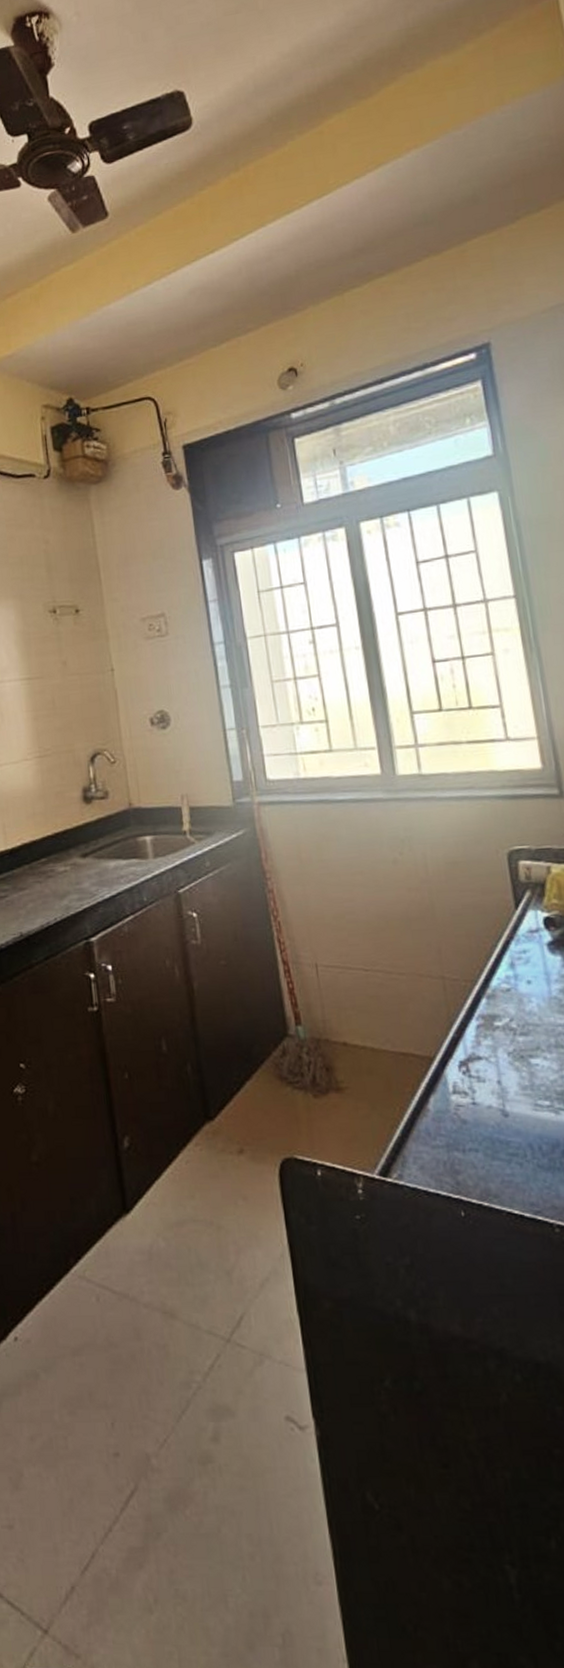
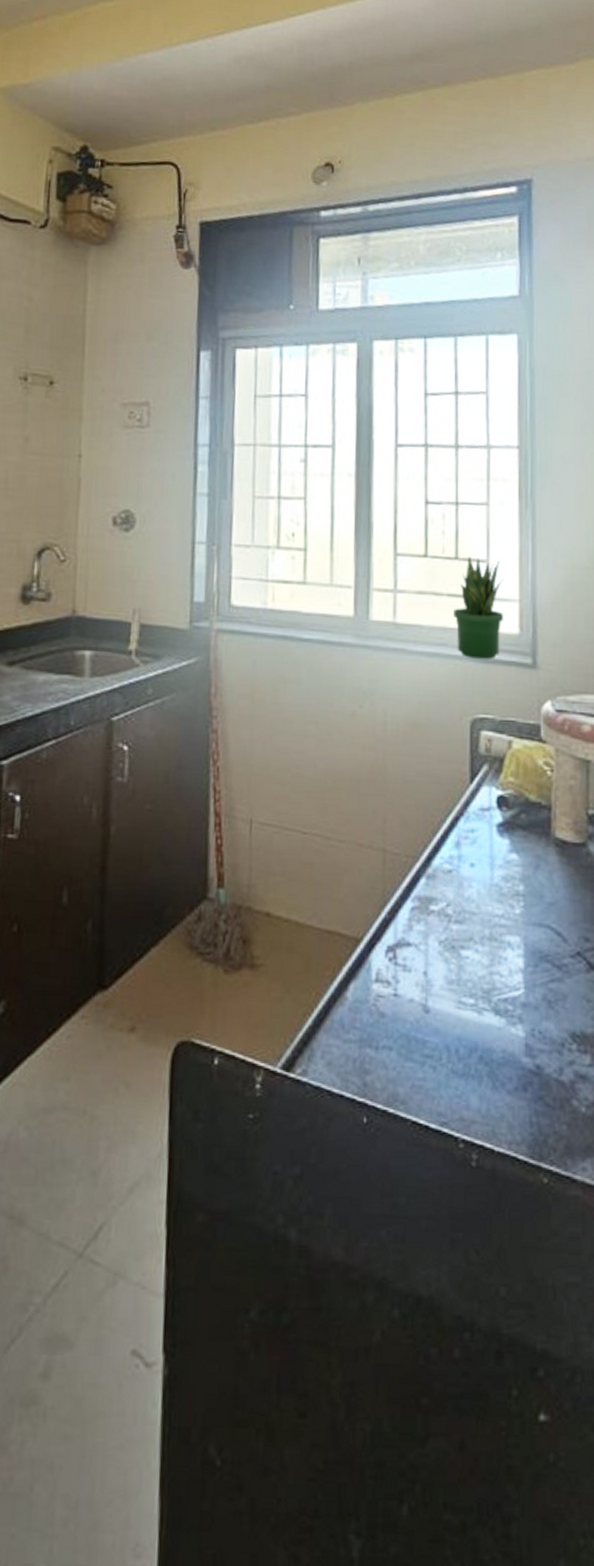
planter: none [475,703,526,798] -> present [454,556,504,660]

